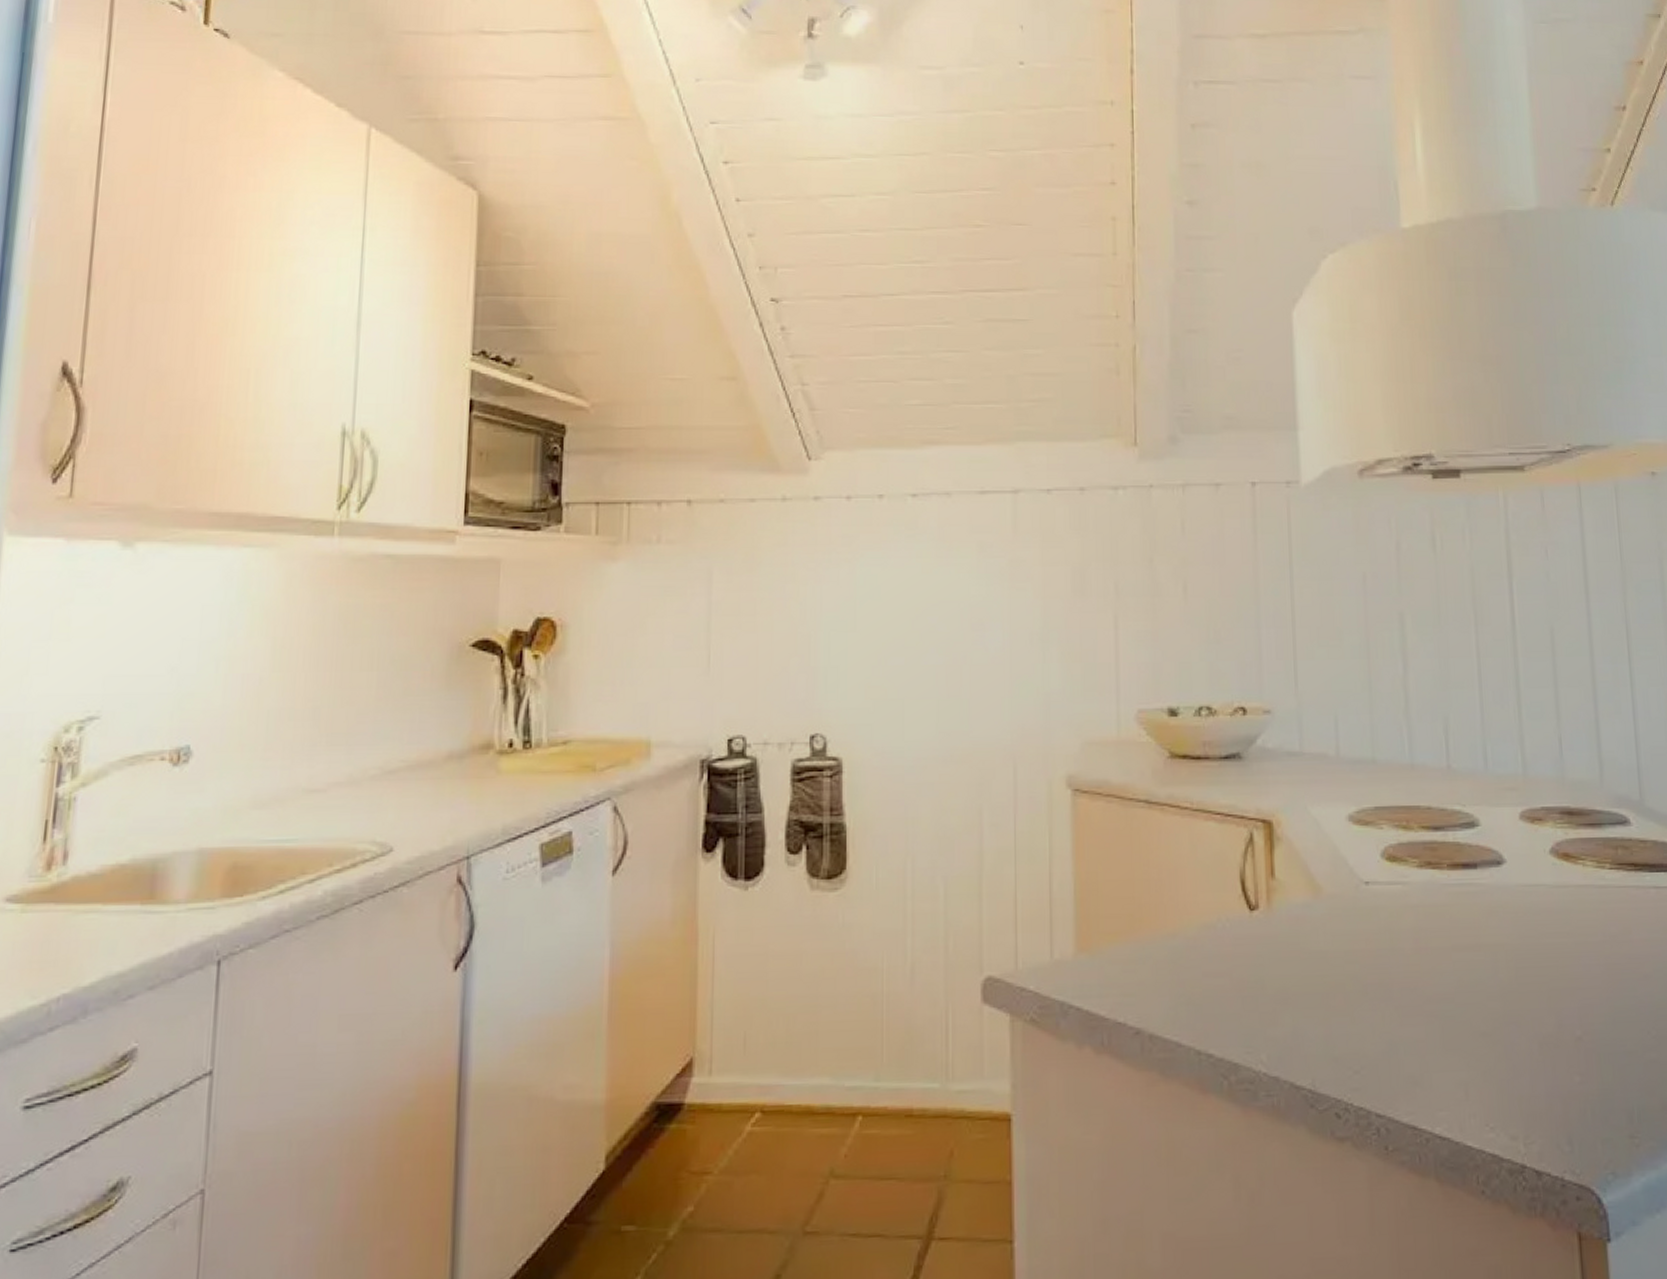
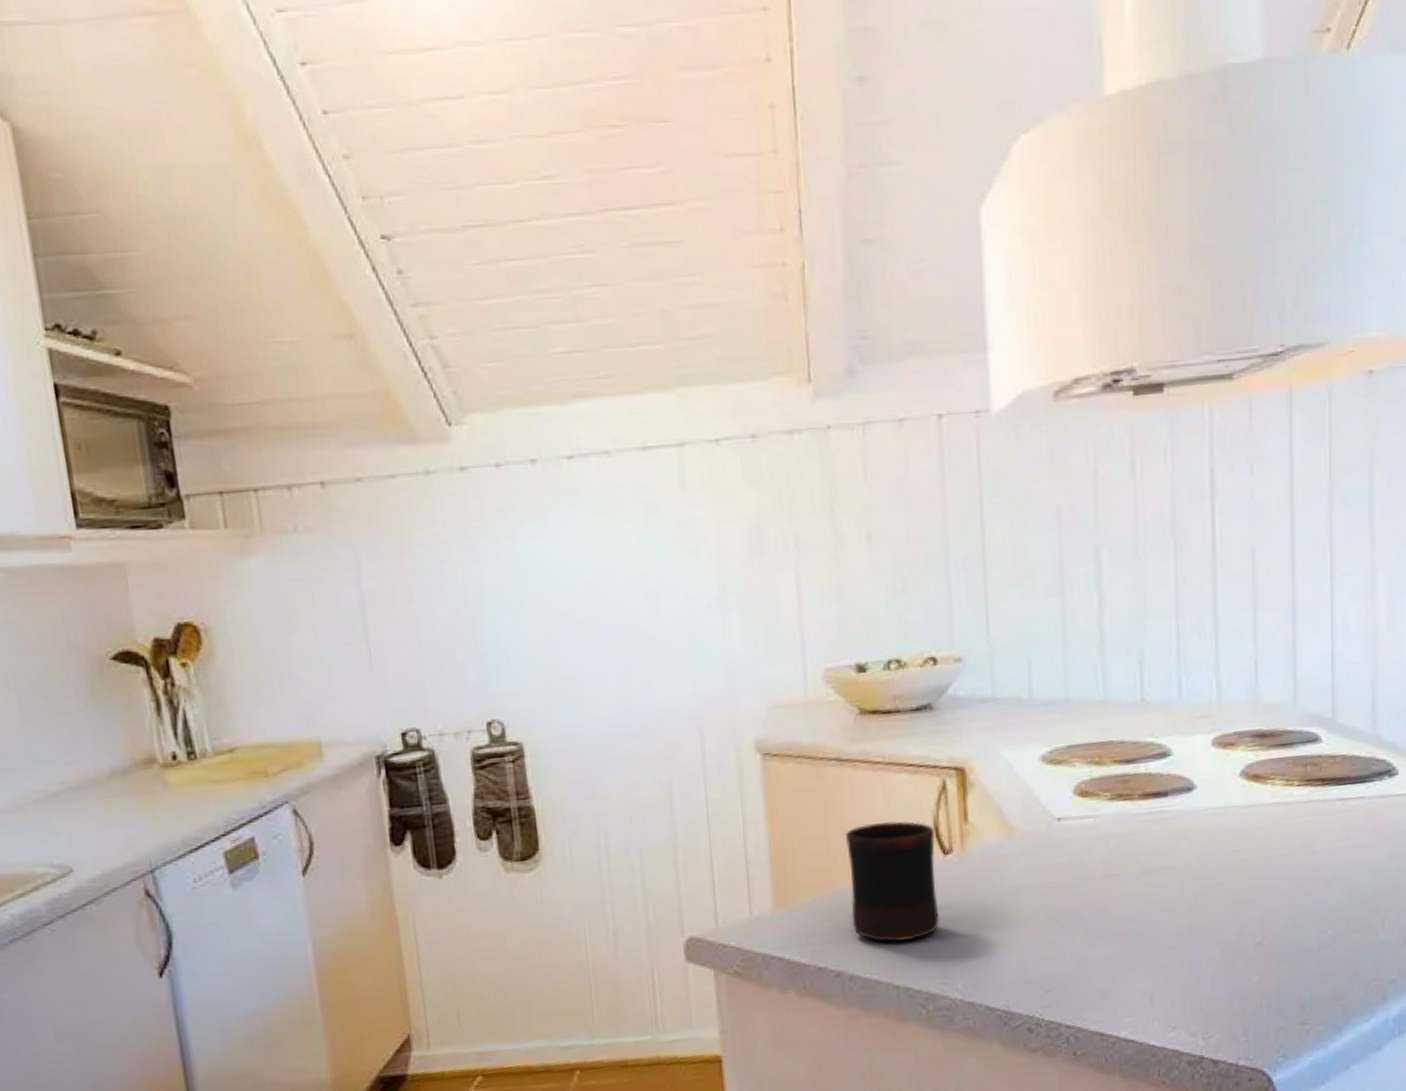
mug: none [1152,870,1244,1002] -> present [846,821,939,943]

